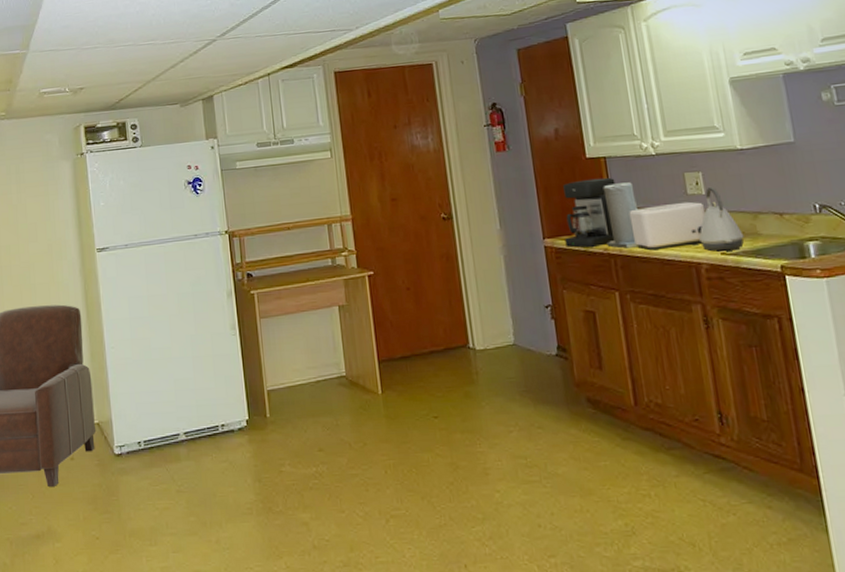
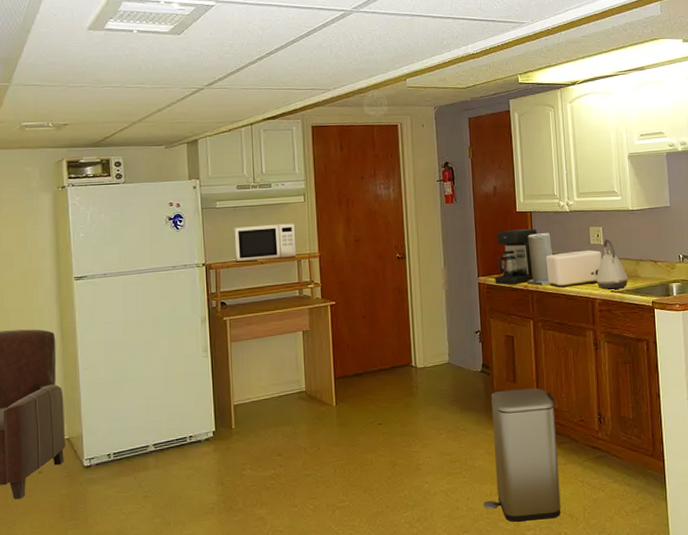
microwave: none [254,181,327,229] -> present [231,222,297,263]
pedal bin: none [571,377,677,548] -> present [483,388,561,522]

